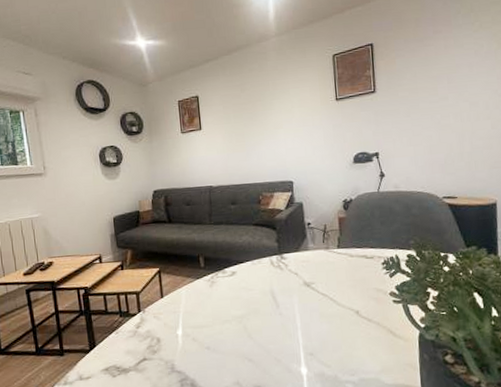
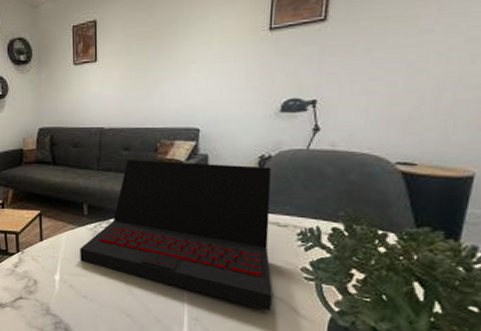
laptop: none [199,208,372,336] -> present [80,160,272,311]

